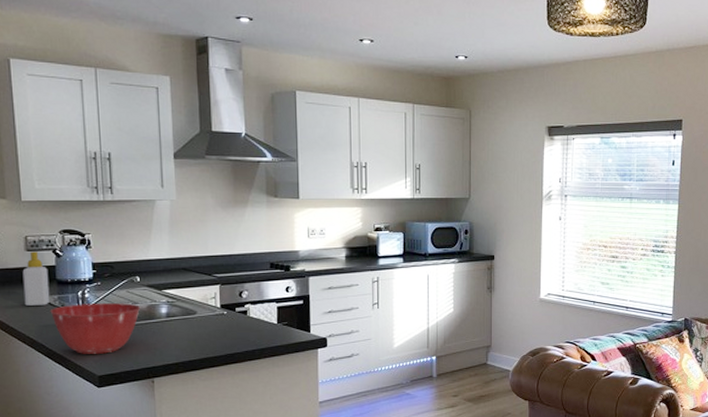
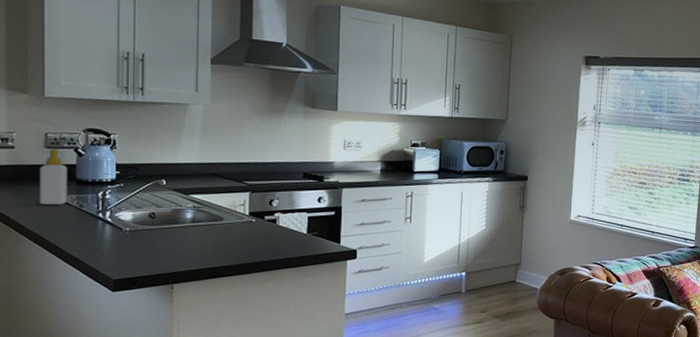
mixing bowl: present [50,303,141,354] -> none [66,205,165,257]

